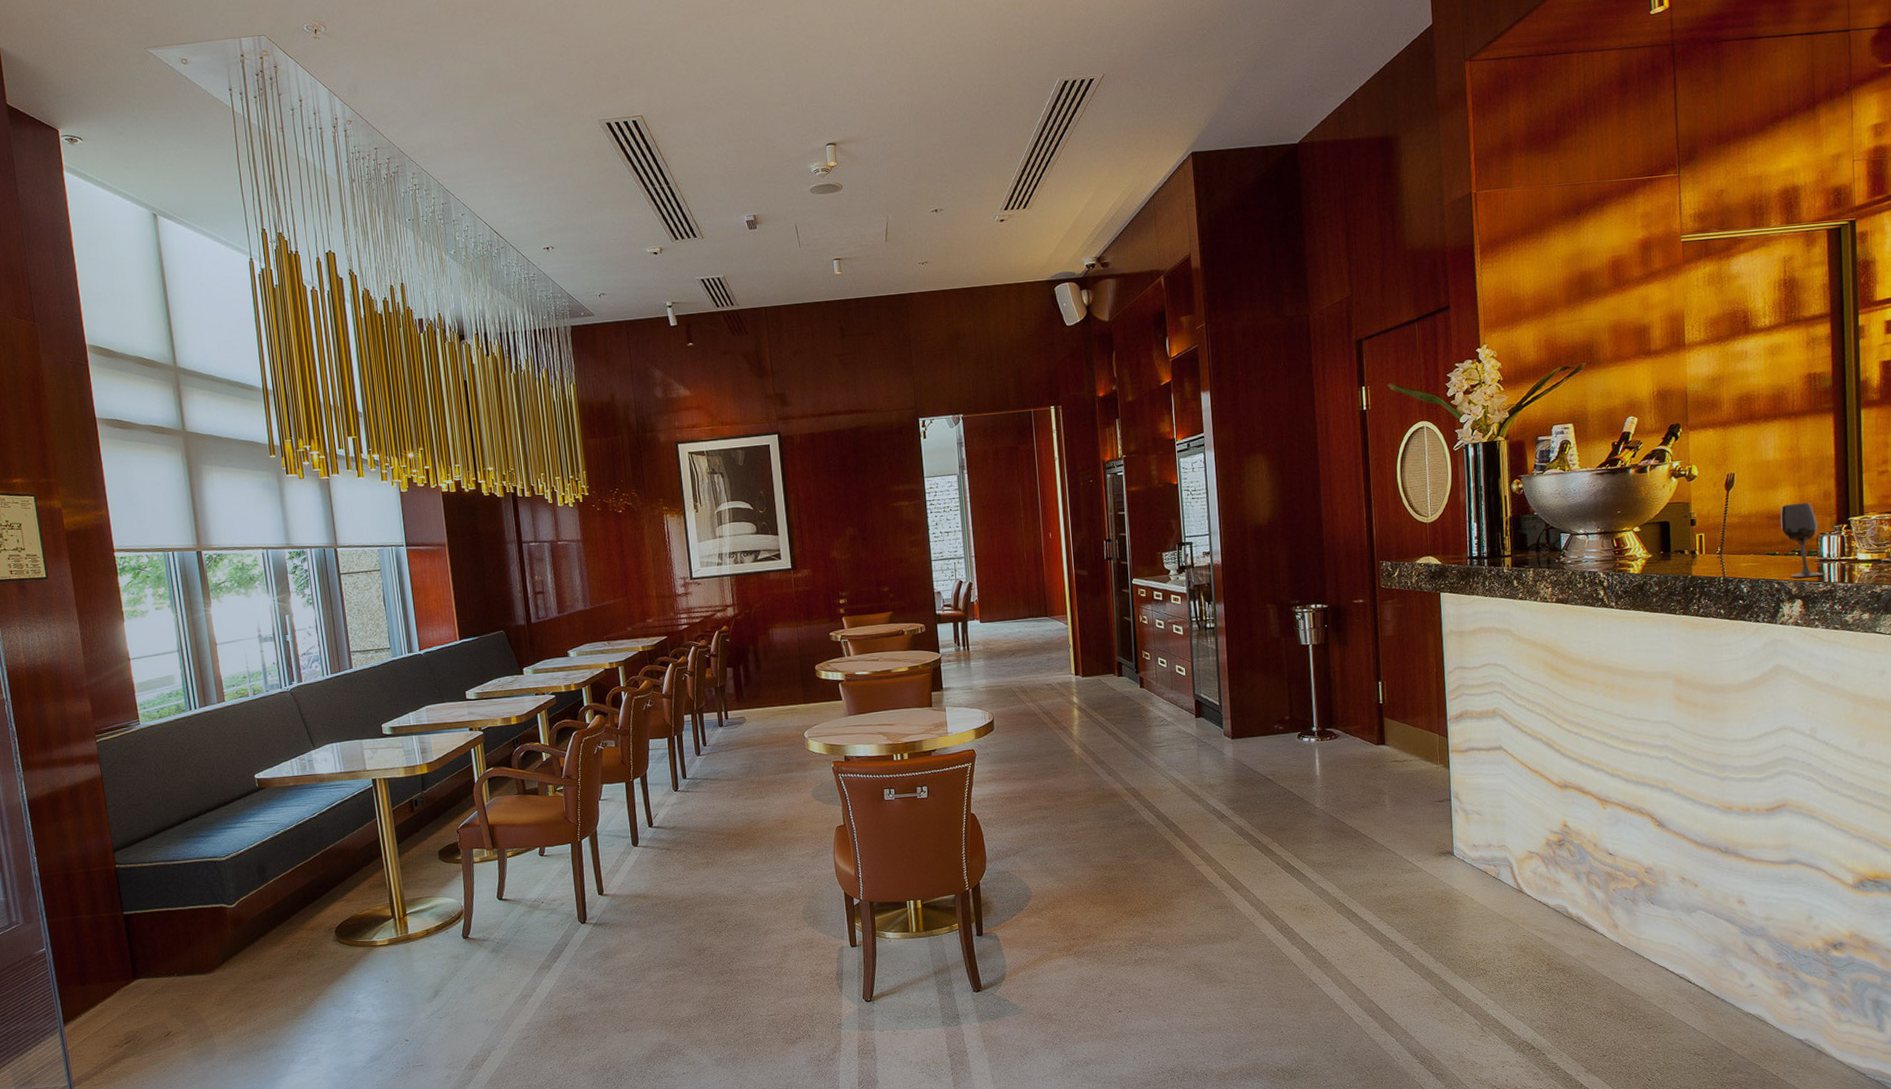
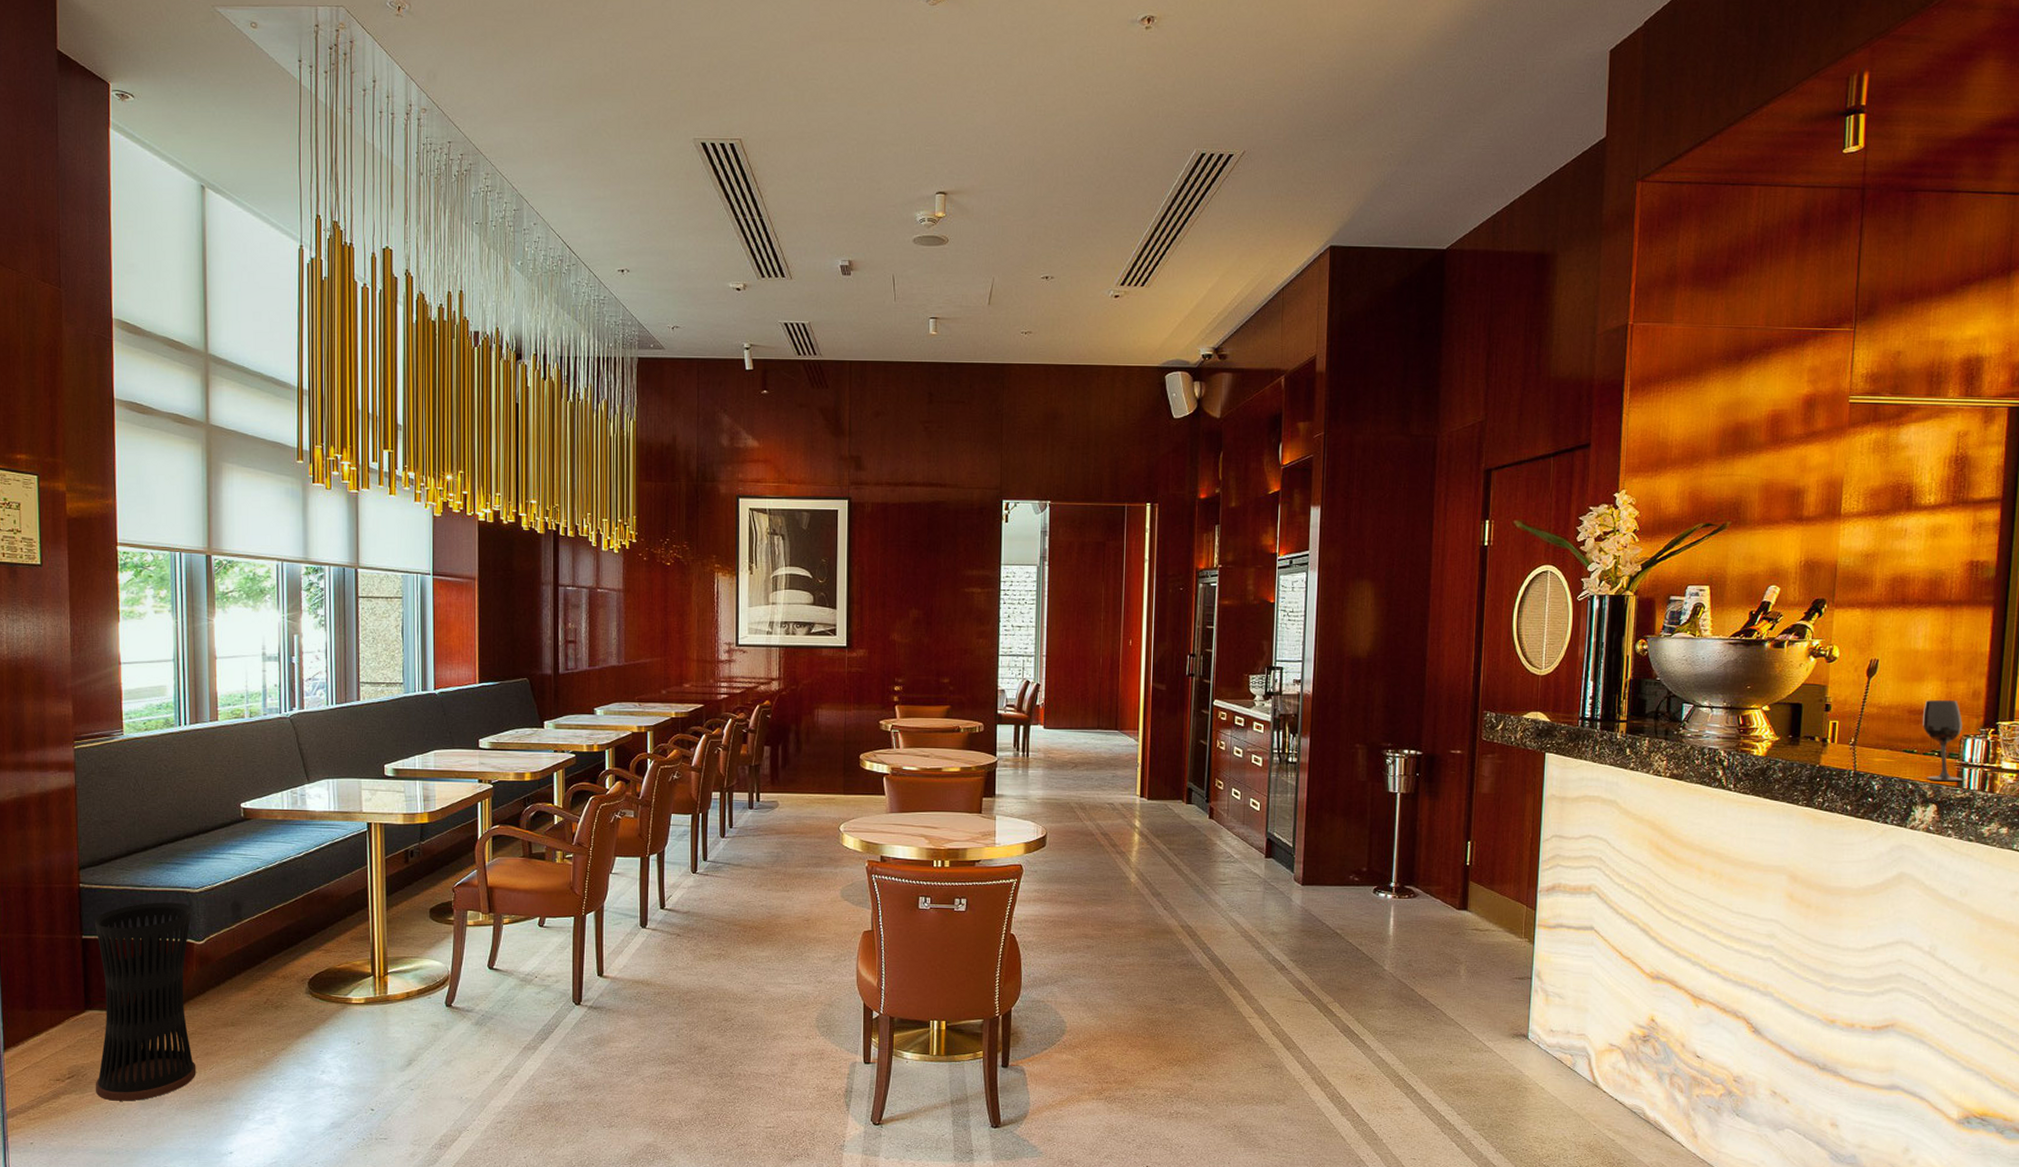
umbrella stand: none [133,871,242,1060] -> present [94,902,196,1101]

